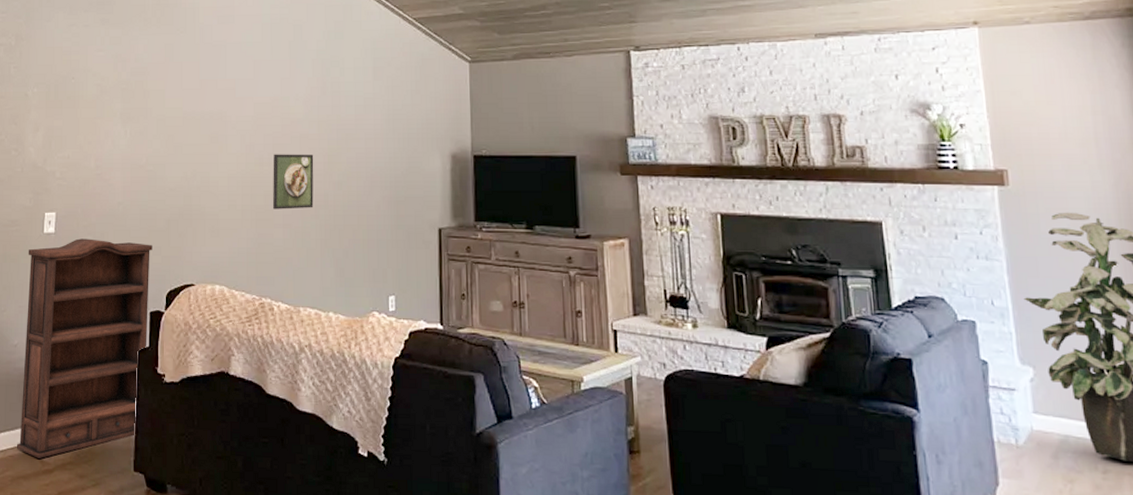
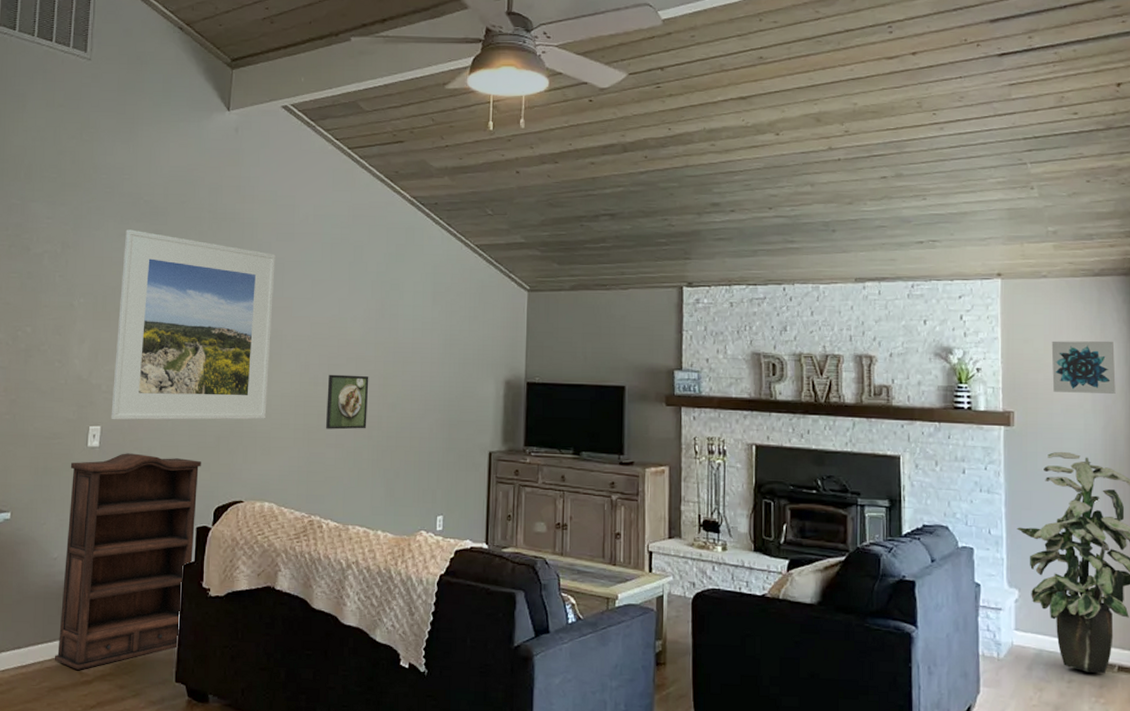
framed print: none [65,19,217,206] -> present [111,229,276,421]
wall art: none [1043,89,1124,147] -> present [1051,341,1116,394]

